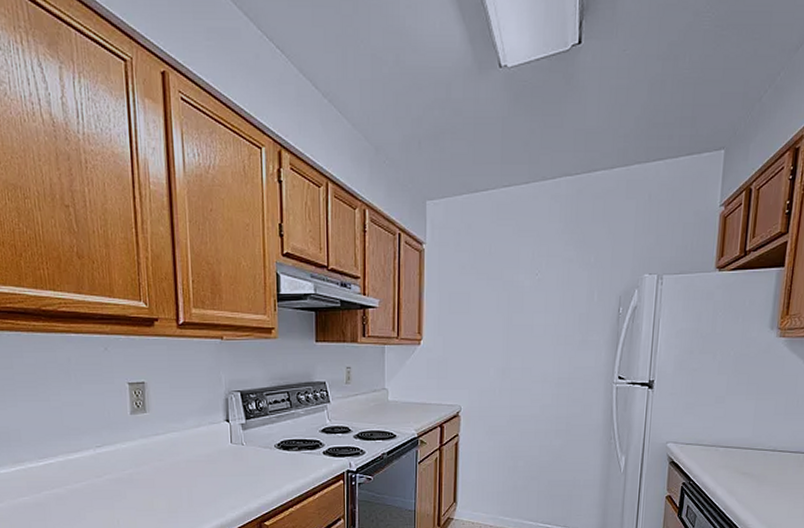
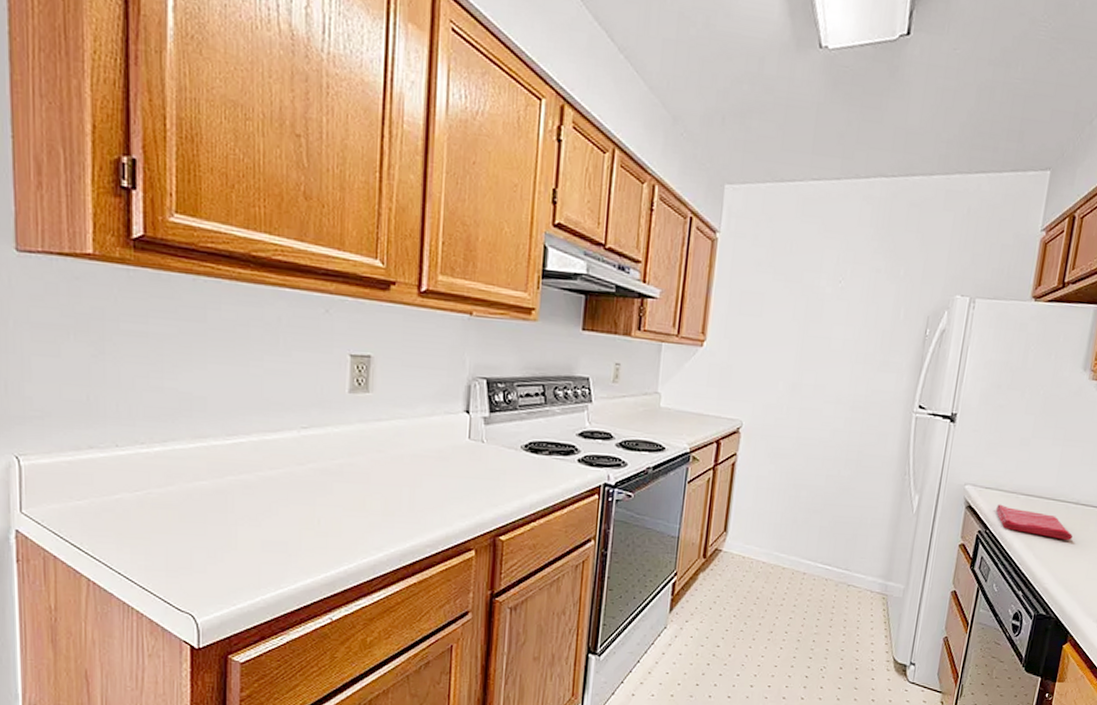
dish towel: none [697,457,772,484] -> present [995,504,1073,540]

